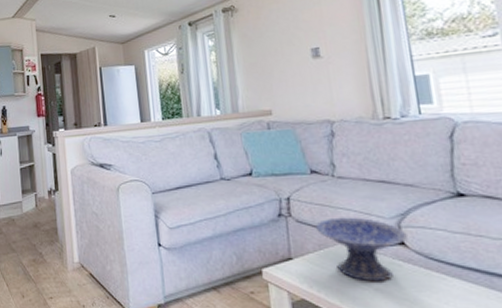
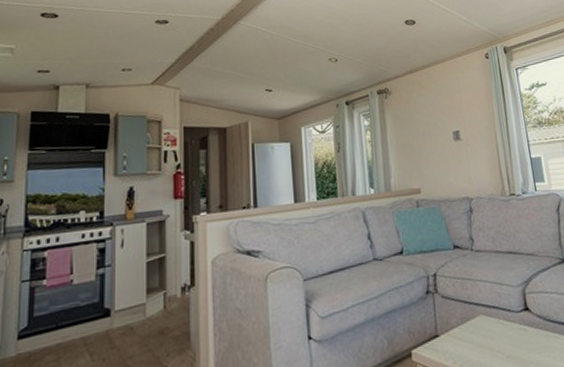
decorative bowl: present [316,217,408,282] -> none [458,287,531,350]

